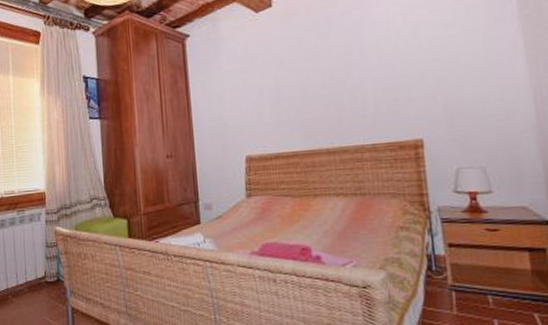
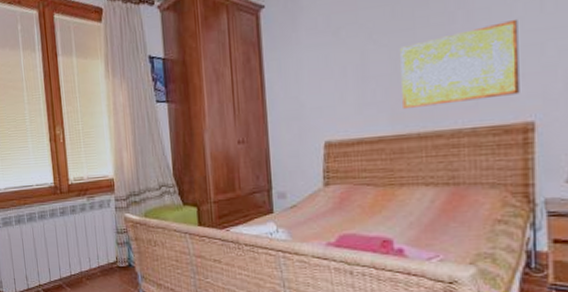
wall art: none [308,53,409,128] -> present [400,19,520,110]

